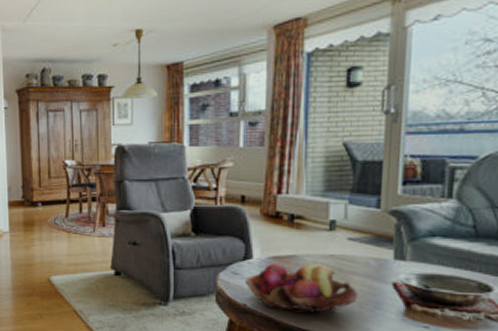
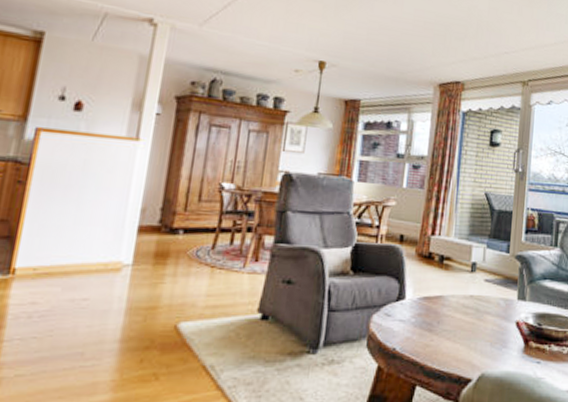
fruit basket: present [245,263,358,314] -> none [396,303,490,355]

